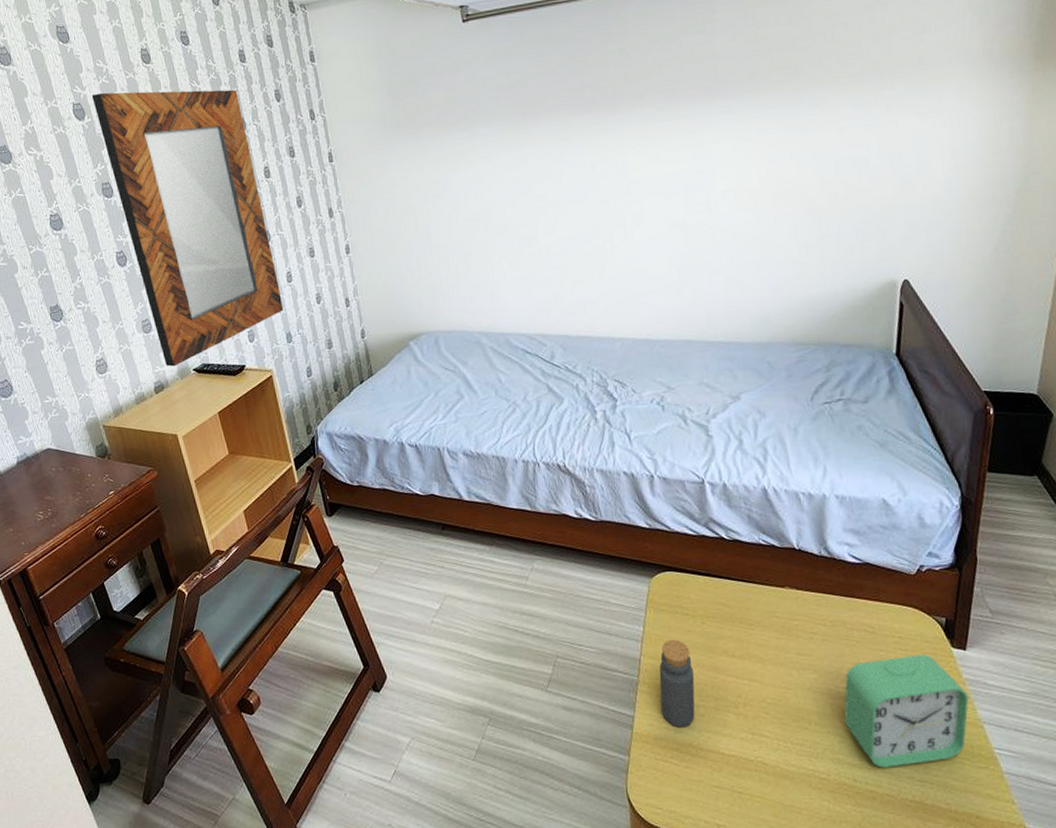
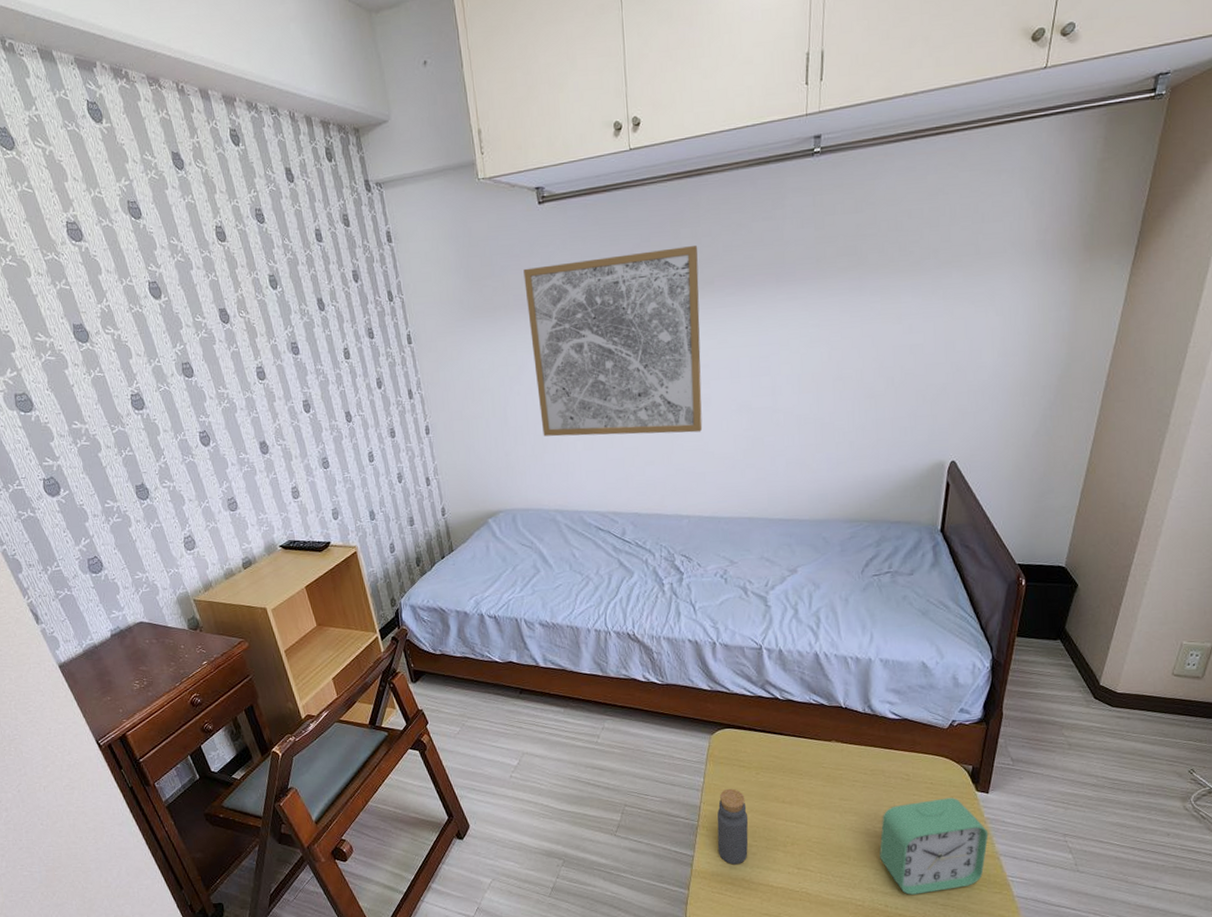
home mirror: present [91,89,284,367] -> none [167,269,366,544]
wall art: none [447,61,635,256] -> present [523,246,703,437]

